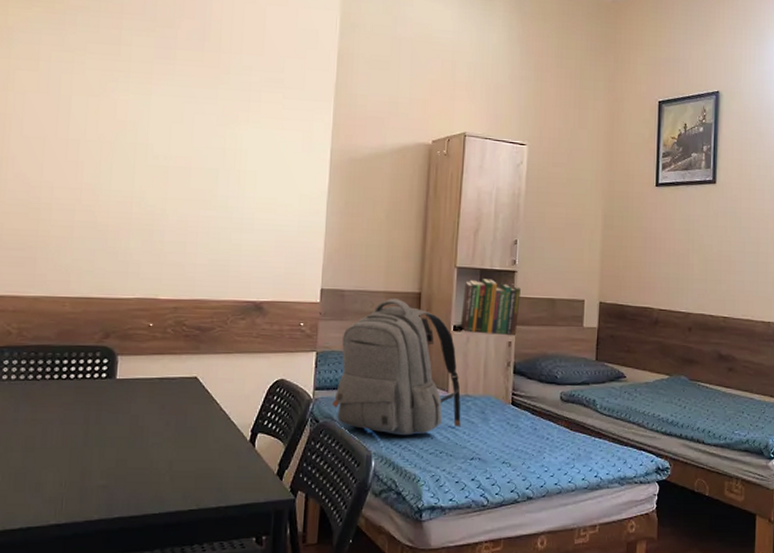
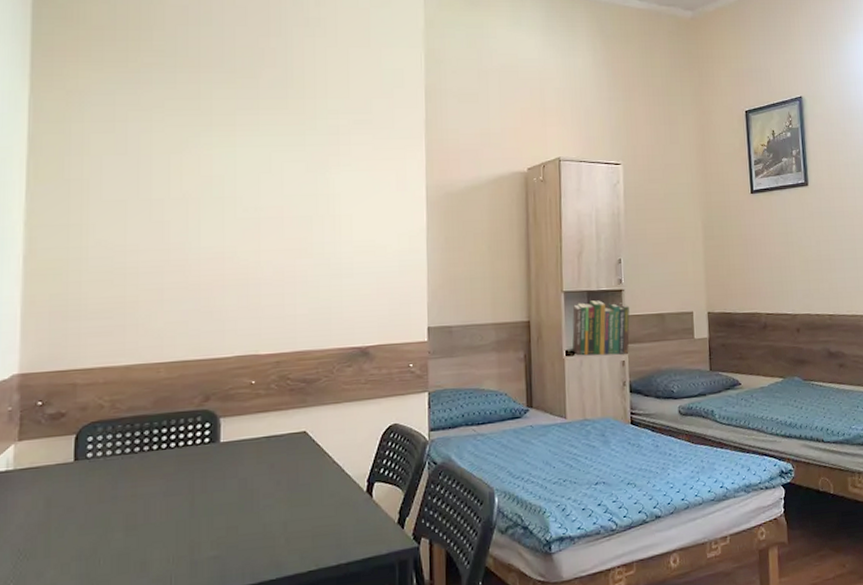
backpack: present [331,299,461,435] -> none [448,329,582,468]

